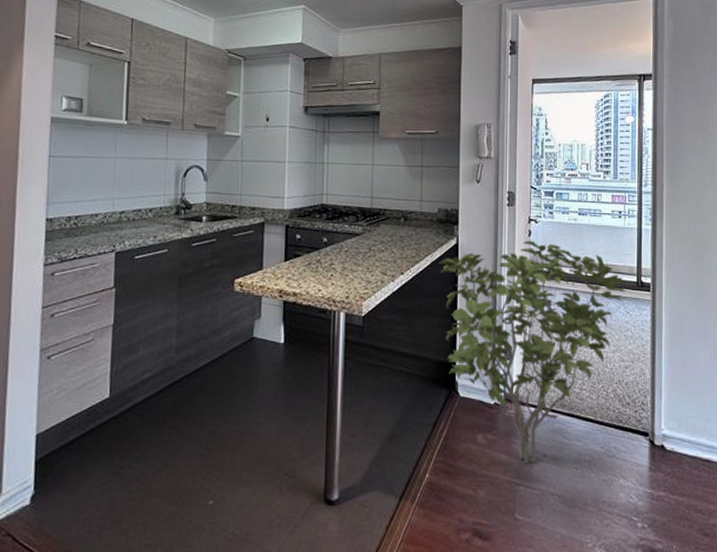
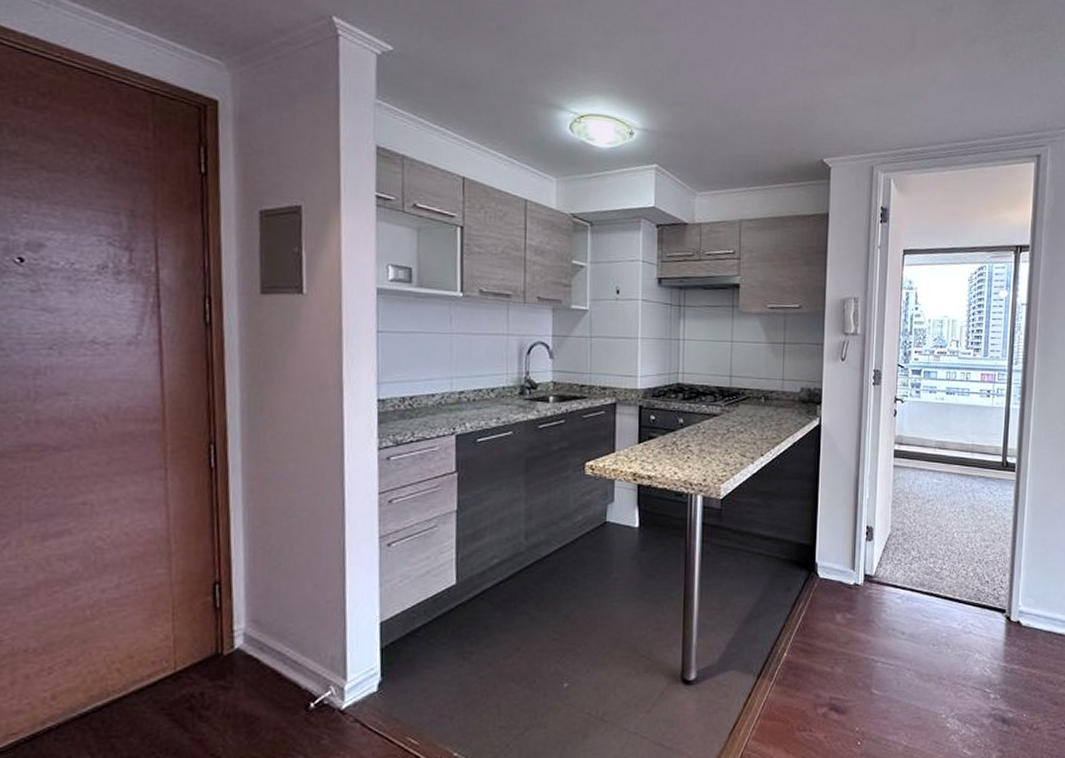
shrub: present [438,240,626,464] -> none [800,420,991,641]

